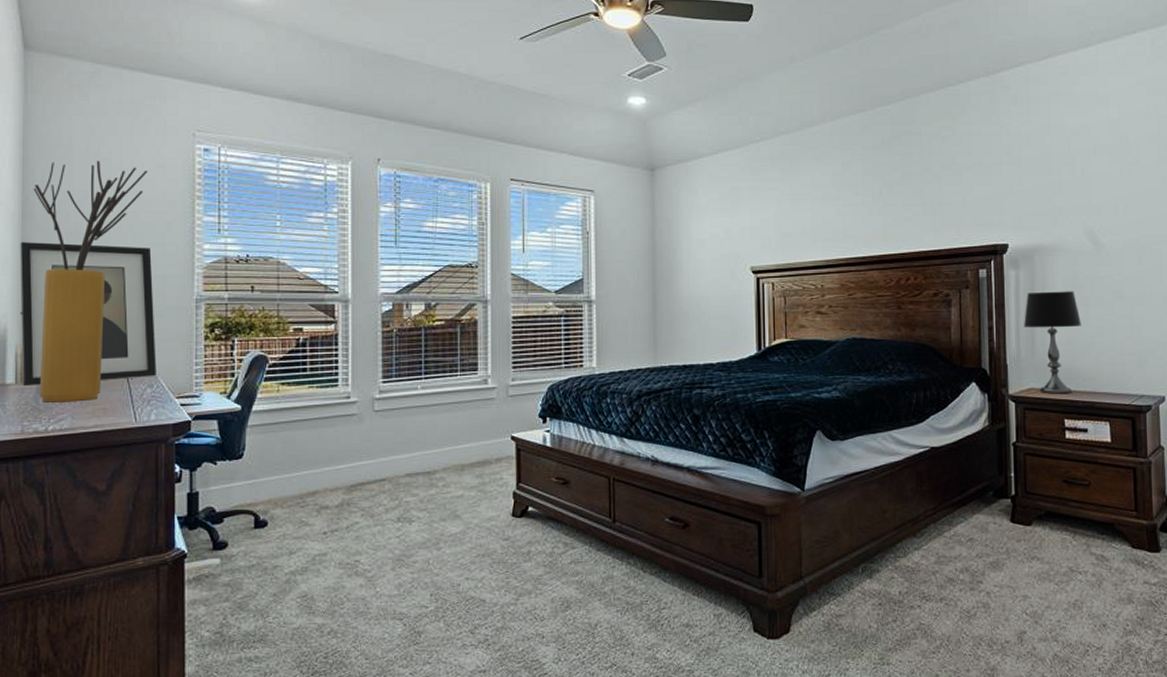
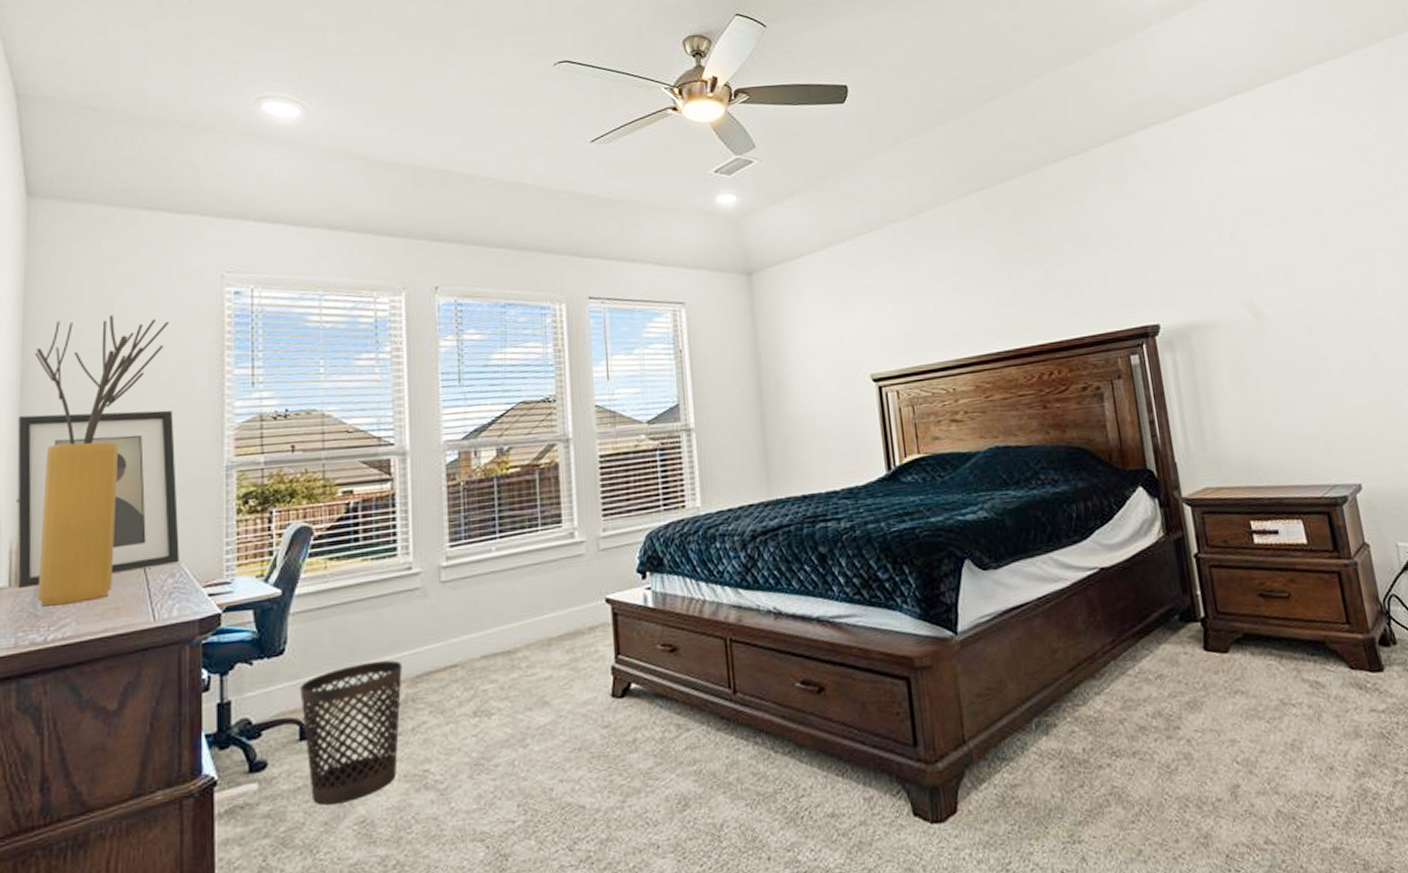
trash bin: none [255,470,340,581] -> present [300,660,402,805]
table lamp: present [1024,291,1082,394] -> none [1188,371,1255,493]

